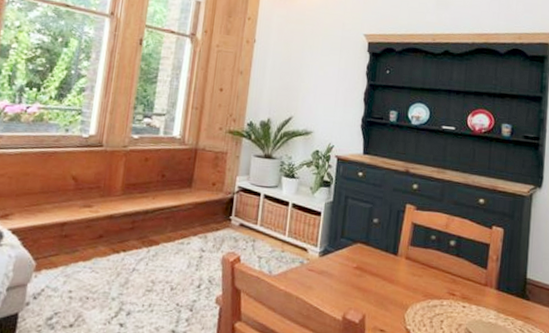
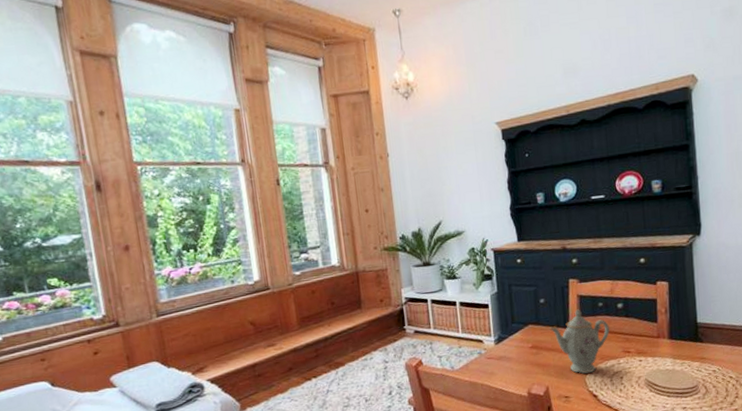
teapot: none [378,237,438,309] -> present [550,309,610,374]

